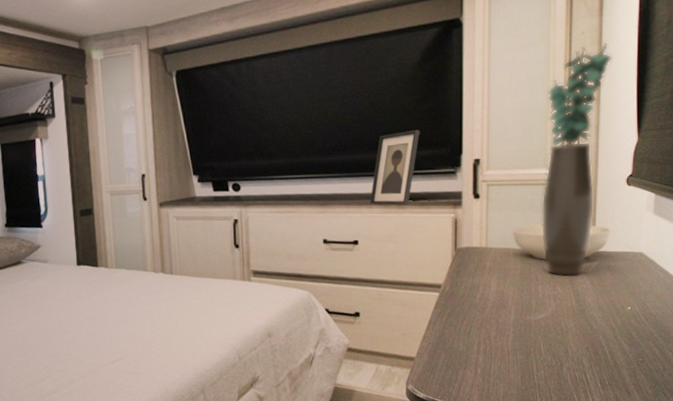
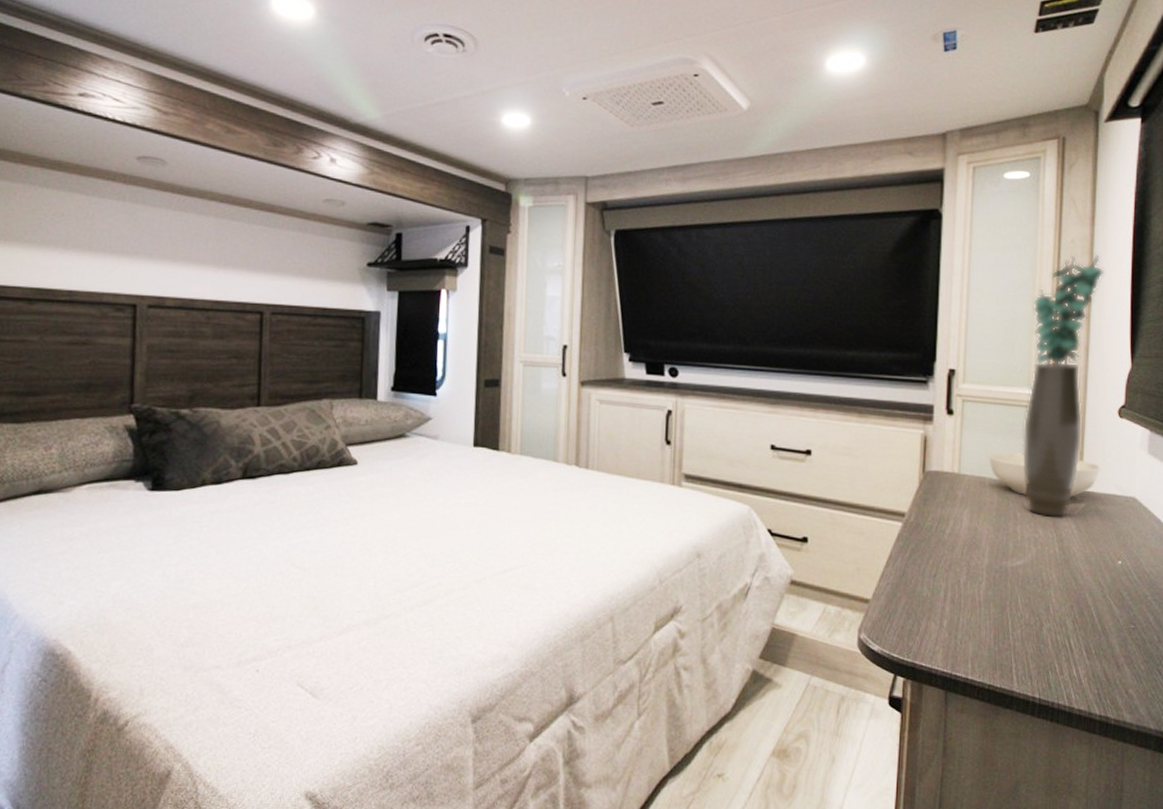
picture frame: present [370,129,420,206] -> none [827,327,890,414]

